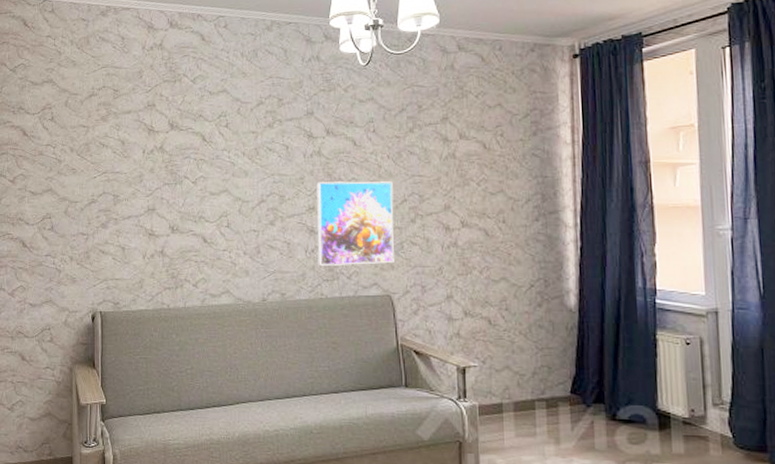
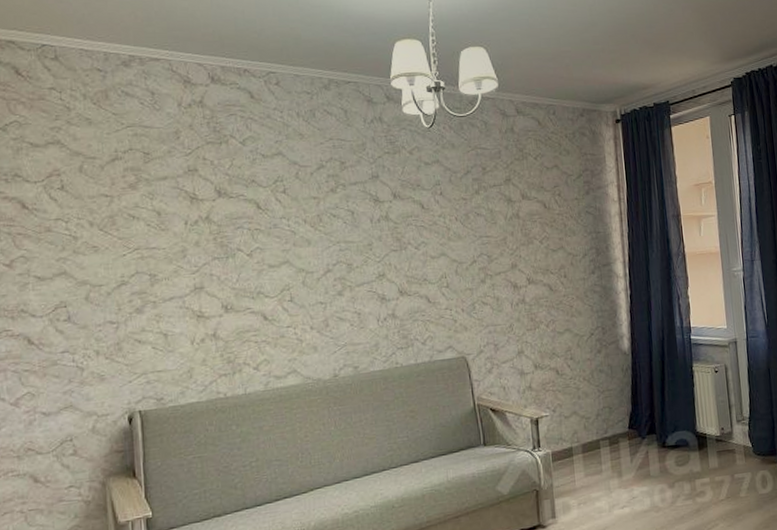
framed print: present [316,181,394,265] -> none [385,243,467,334]

